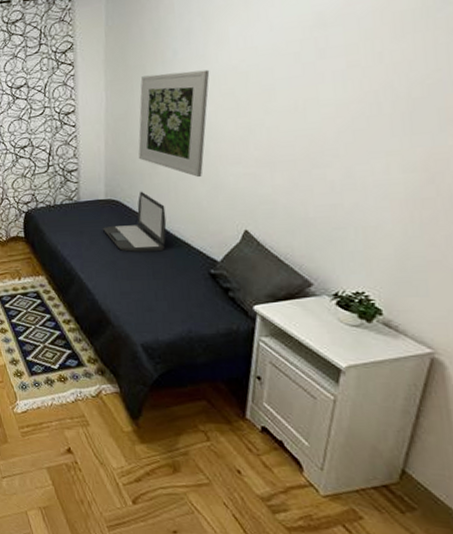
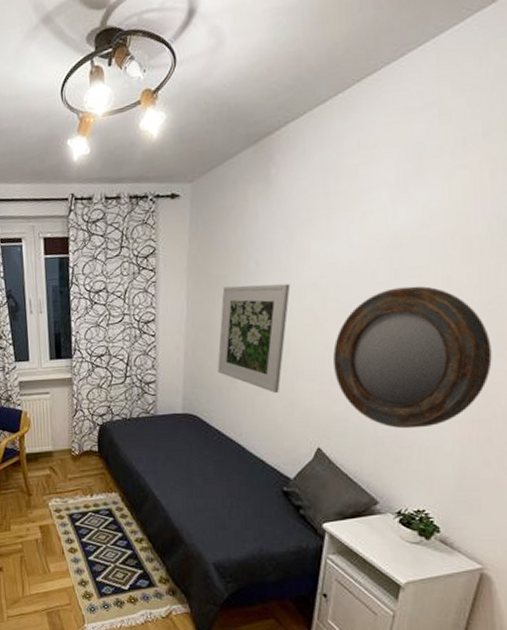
laptop: present [102,191,167,252] -> none [178,406,243,468]
home mirror: none [257,64,434,210] -> present [333,285,492,429]

